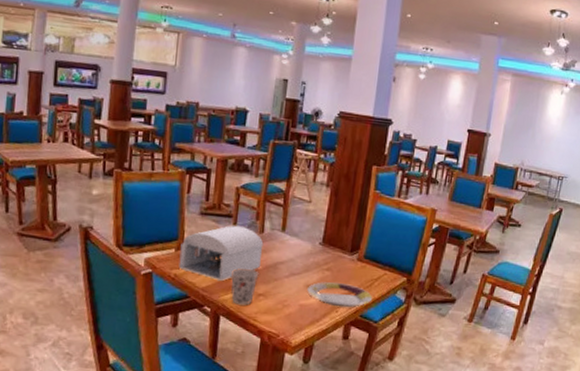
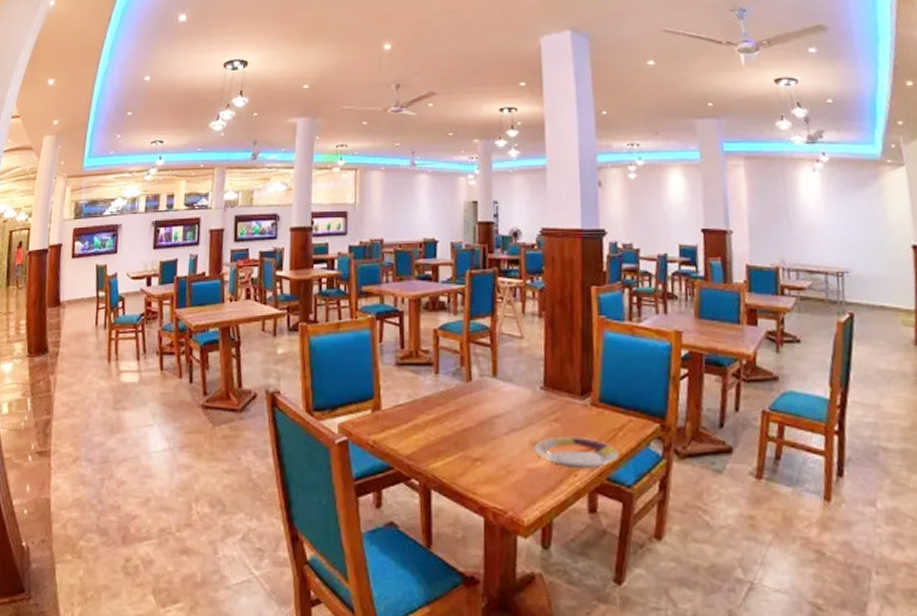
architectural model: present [178,226,264,281] -> none [377,376,473,444]
cup: present [230,267,259,305] -> none [438,426,472,474]

